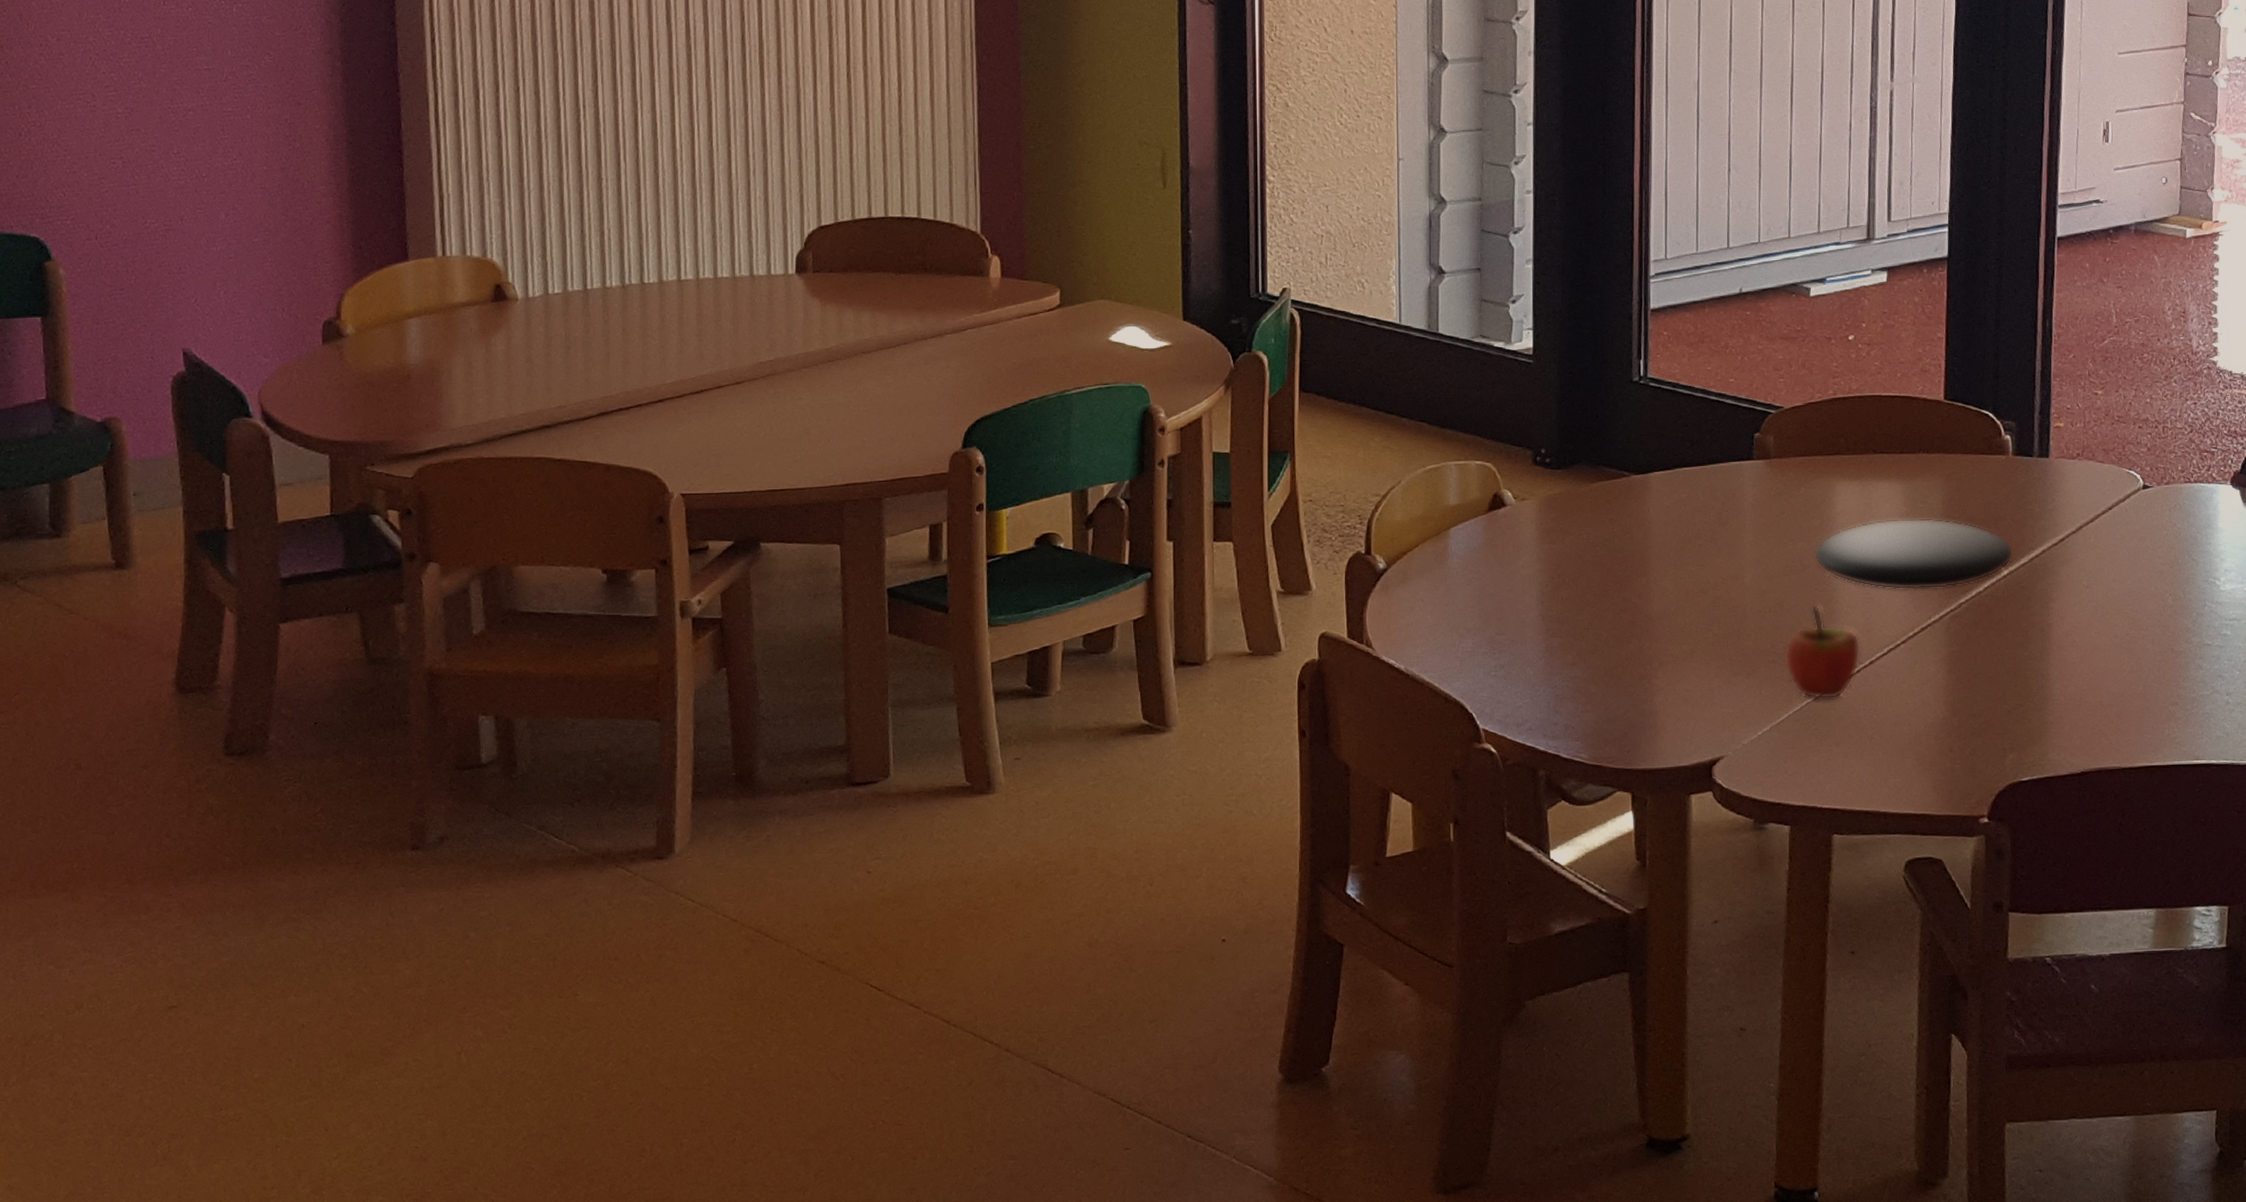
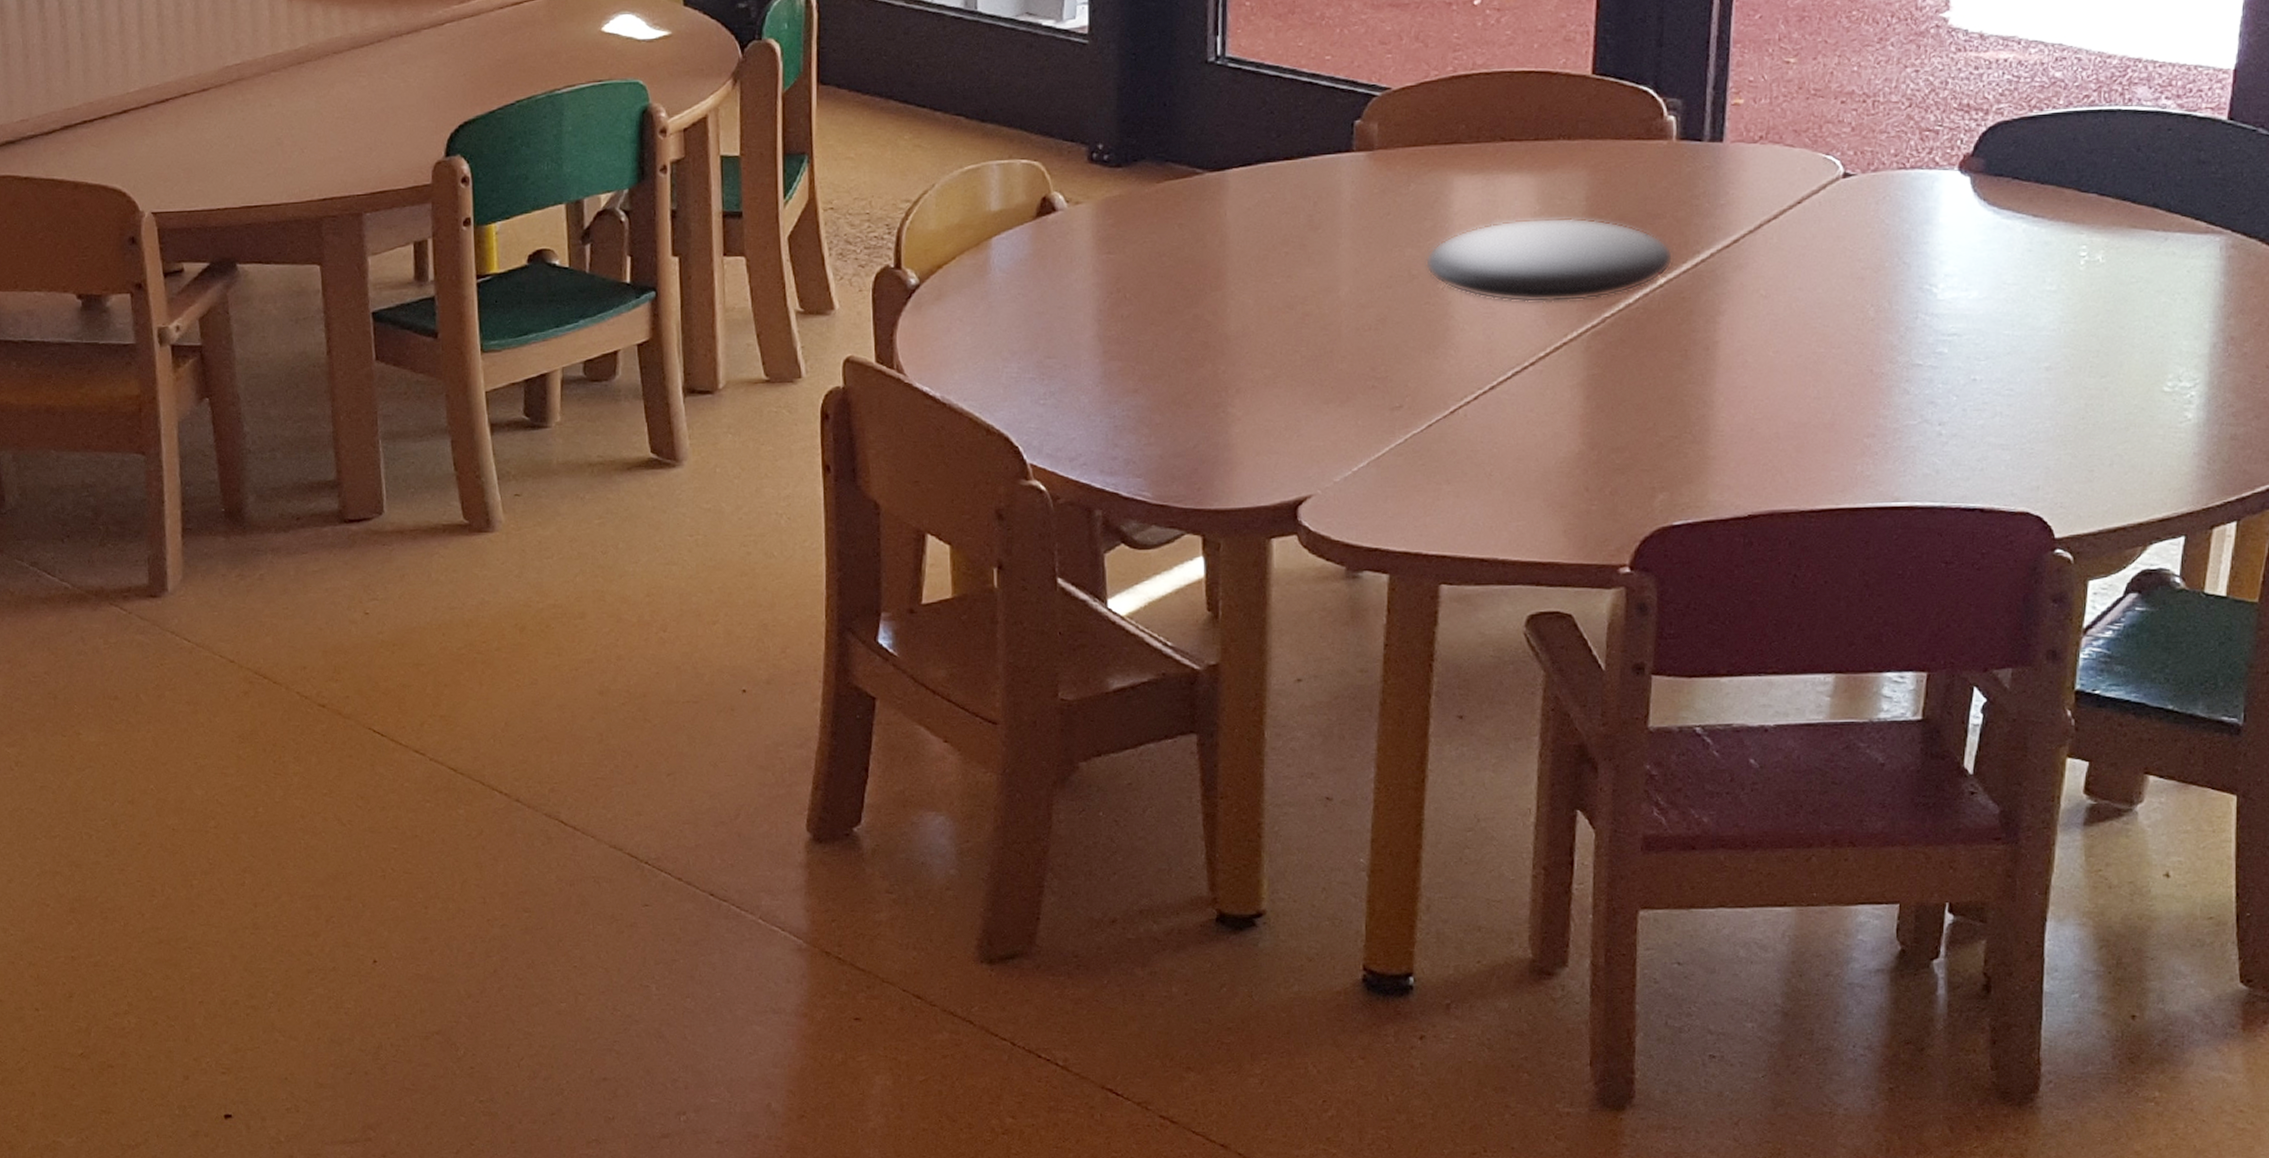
apple: present [1785,605,1860,700] -> none [1387,322,1478,431]

